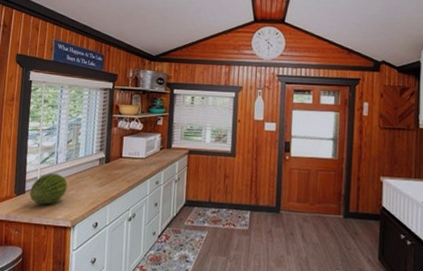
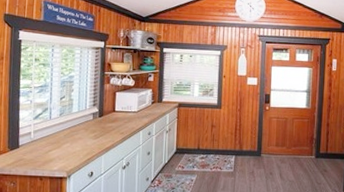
fruit: present [29,173,68,205] -> none [24,128,62,158]

